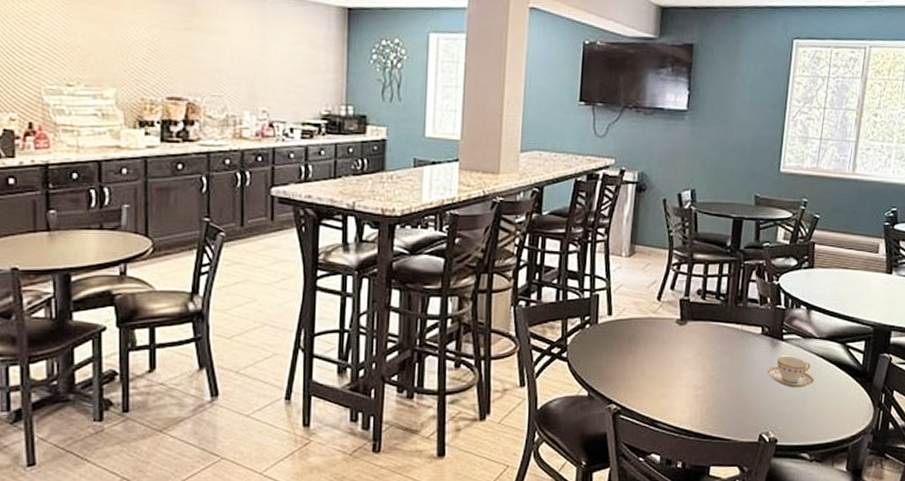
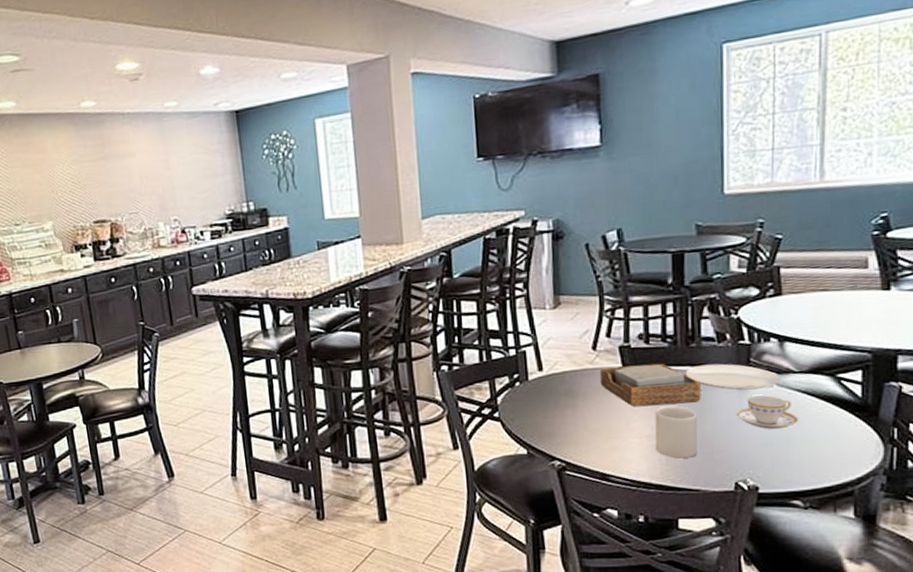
napkin holder: none [660,318,743,358] -> present [599,363,701,407]
mug: none [699,359,737,409] -> present [654,406,698,459]
plate: none [731,324,804,350] -> present [685,363,780,390]

